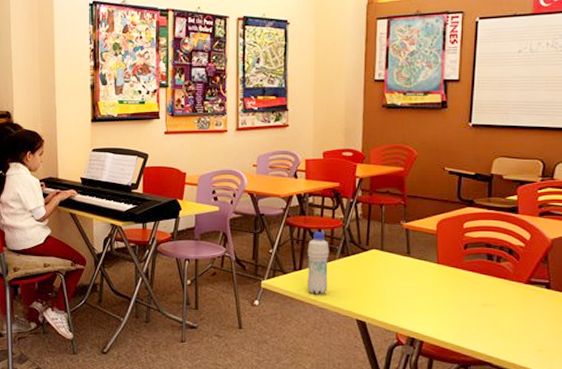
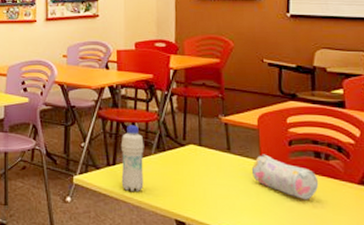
pencil case: none [428,257,490,299] -> present [251,154,319,201]

